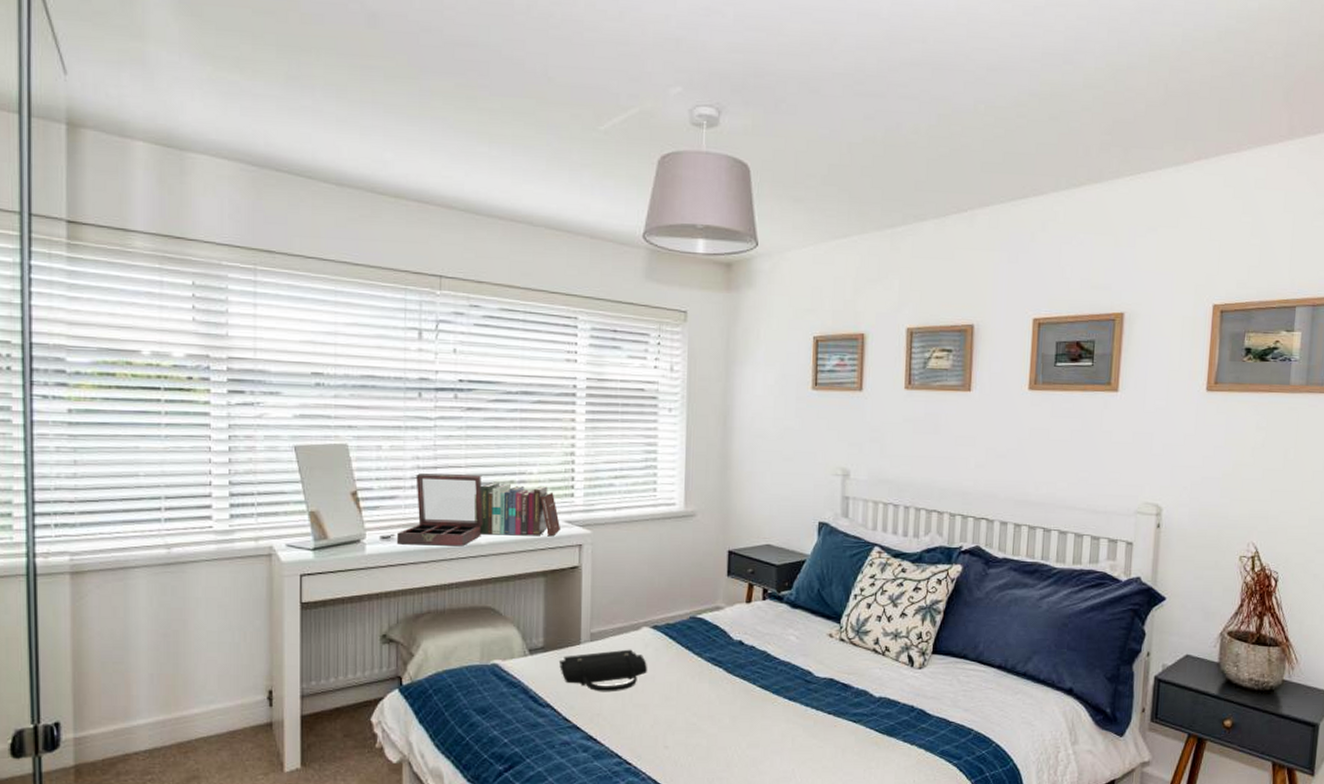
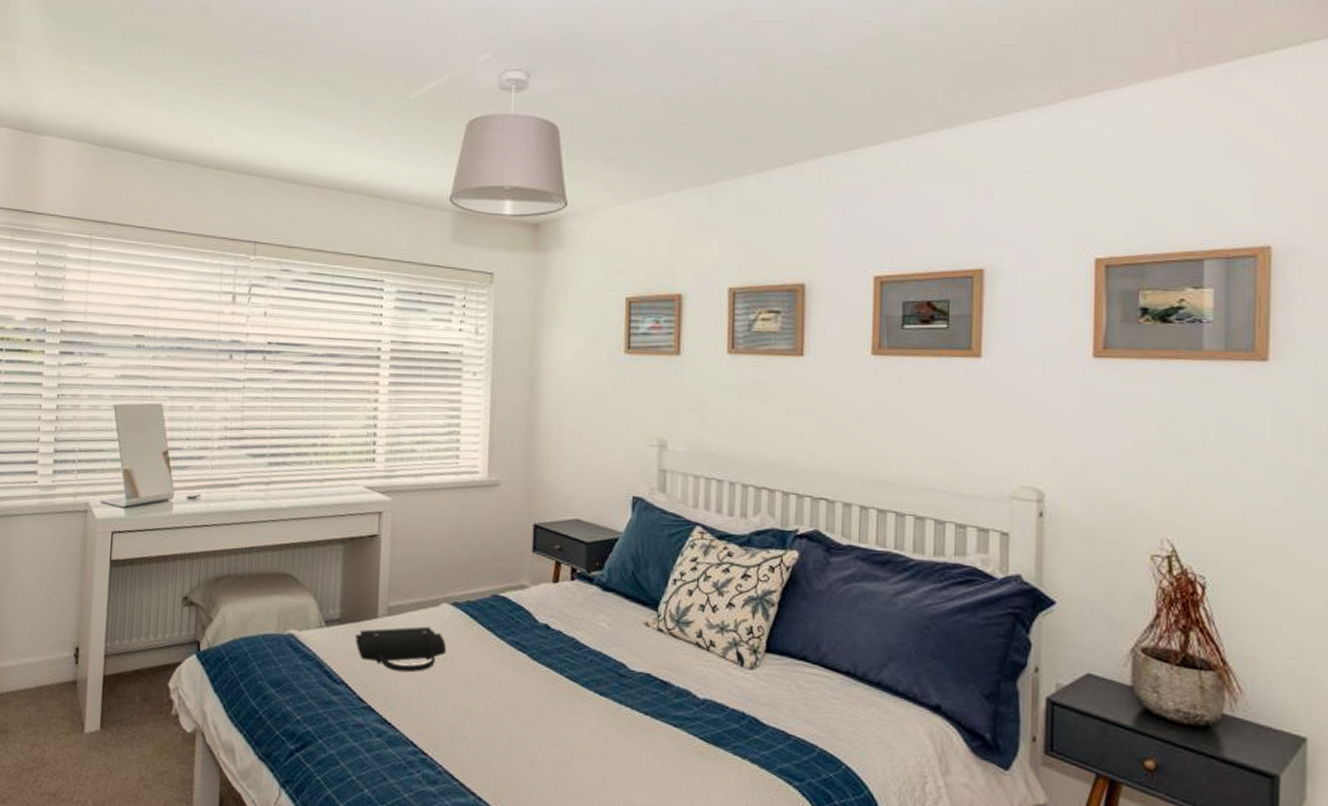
jewelry box: present [396,473,483,546] -> none [202,434,286,509]
books: present [480,483,561,537] -> none [282,445,362,503]

